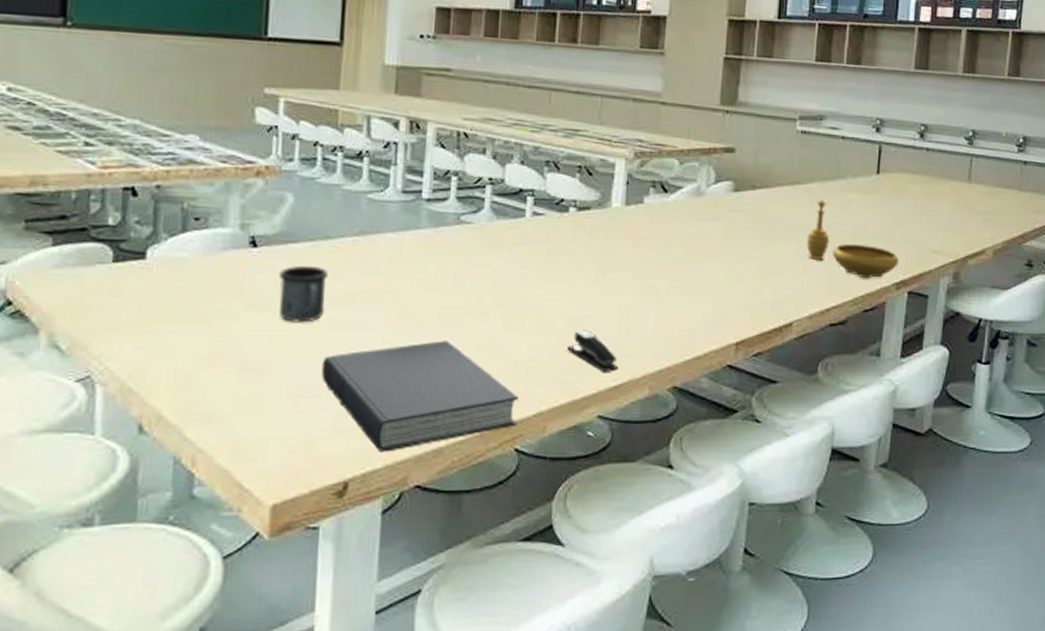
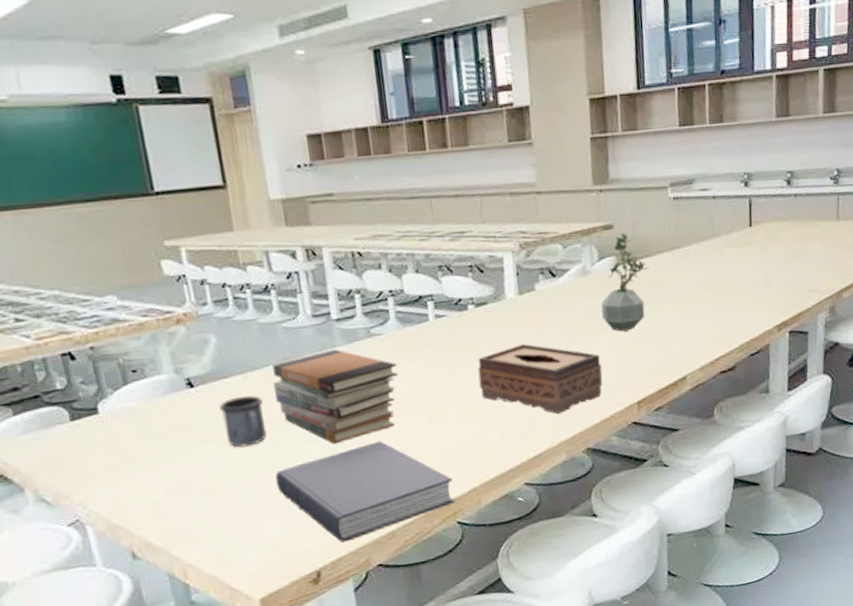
book stack: none [343,230,483,336] -> present [272,349,399,445]
tissue box: none [567,259,703,342] -> present [477,344,603,414]
stapler: present [567,330,619,372] -> none [487,412,537,446]
potted plant: none [710,158,767,263] -> present [601,232,649,332]
decorative bowl: present [806,199,899,279] -> none [690,259,778,327]

